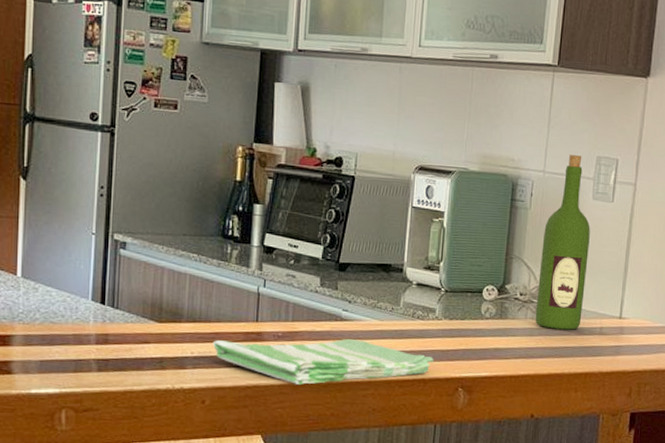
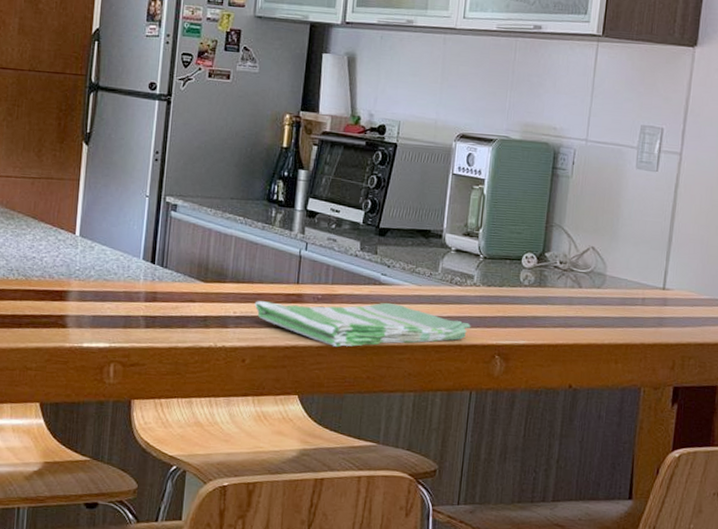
wine bottle: present [535,155,590,330] -> none [574,124,634,300]

